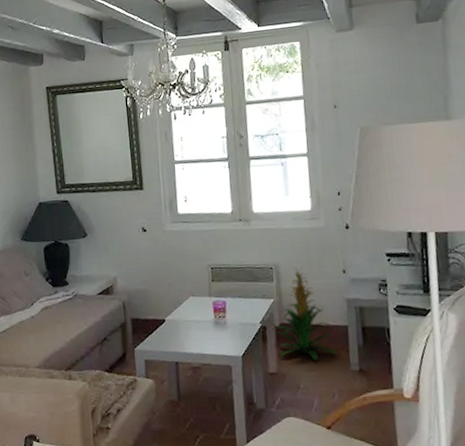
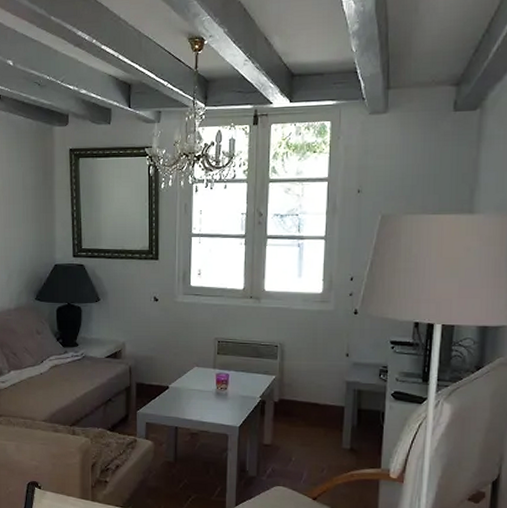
indoor plant: present [272,267,336,360] -> none [271,347,330,436]

